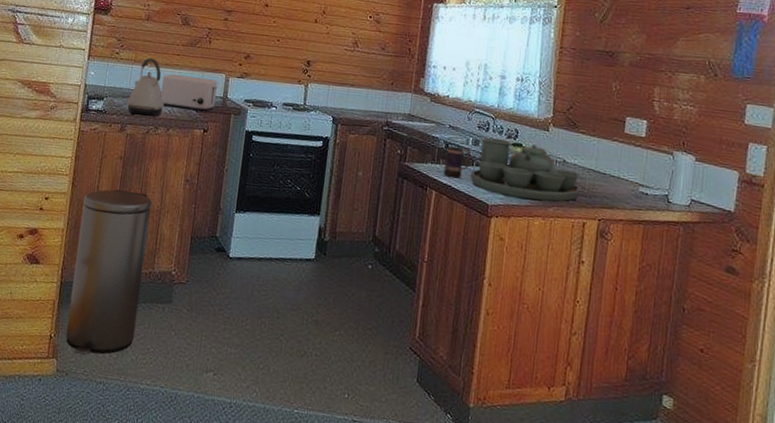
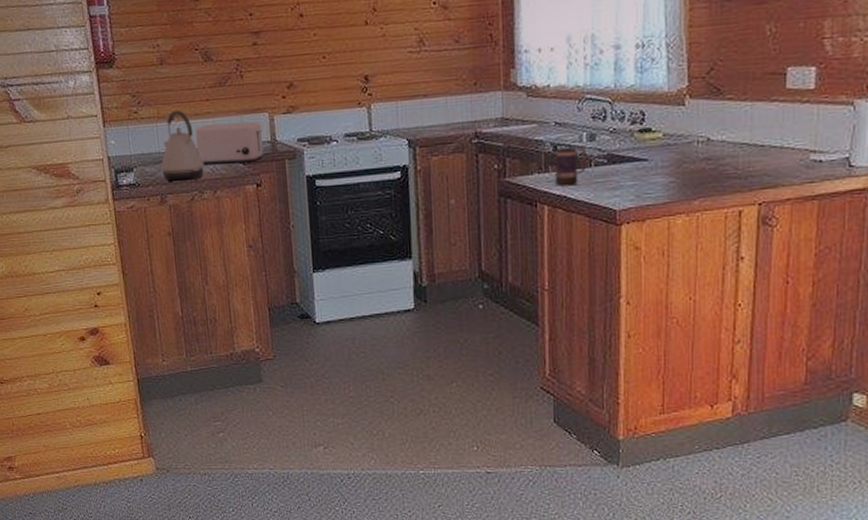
pedal bin: present [66,189,152,355] -> none [139,269,230,449]
tea set: present [470,137,580,203] -> none [588,126,732,197]

